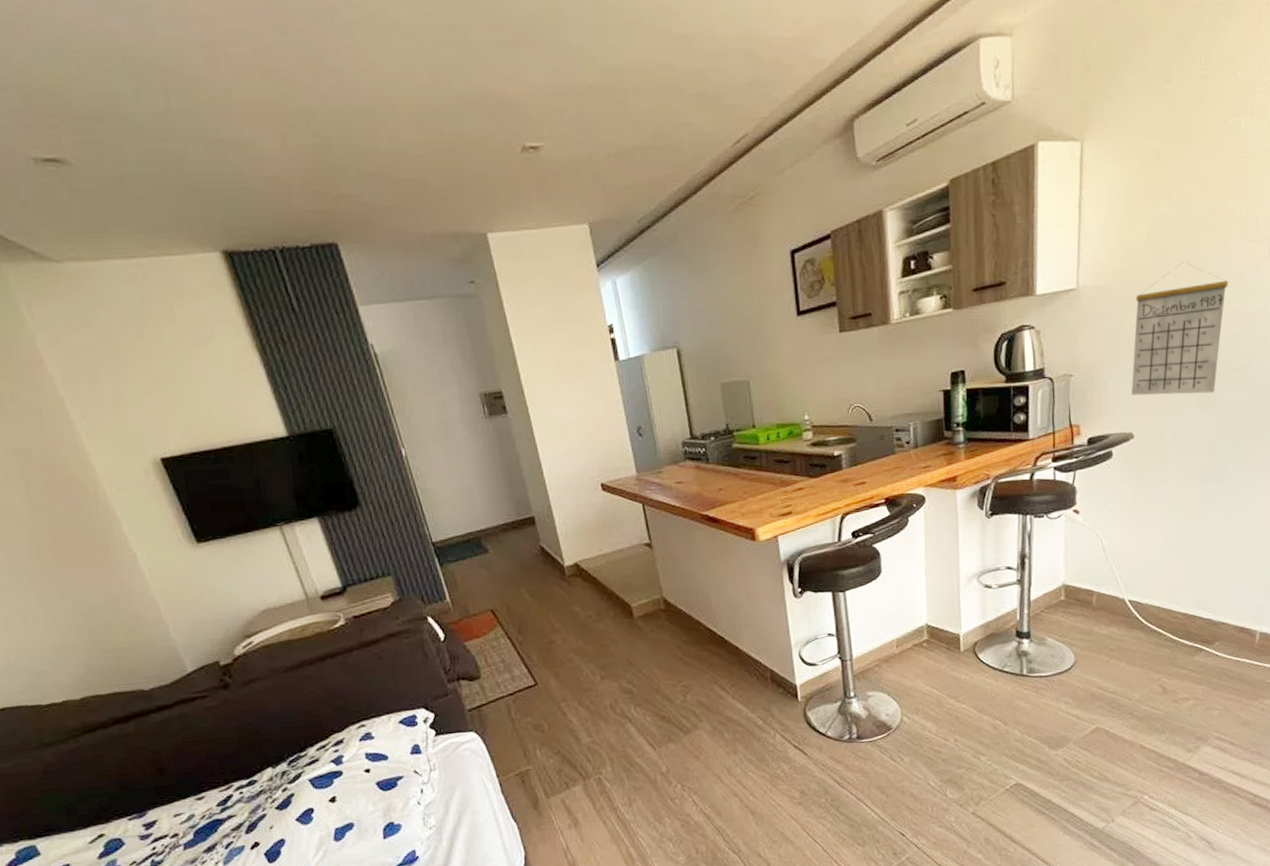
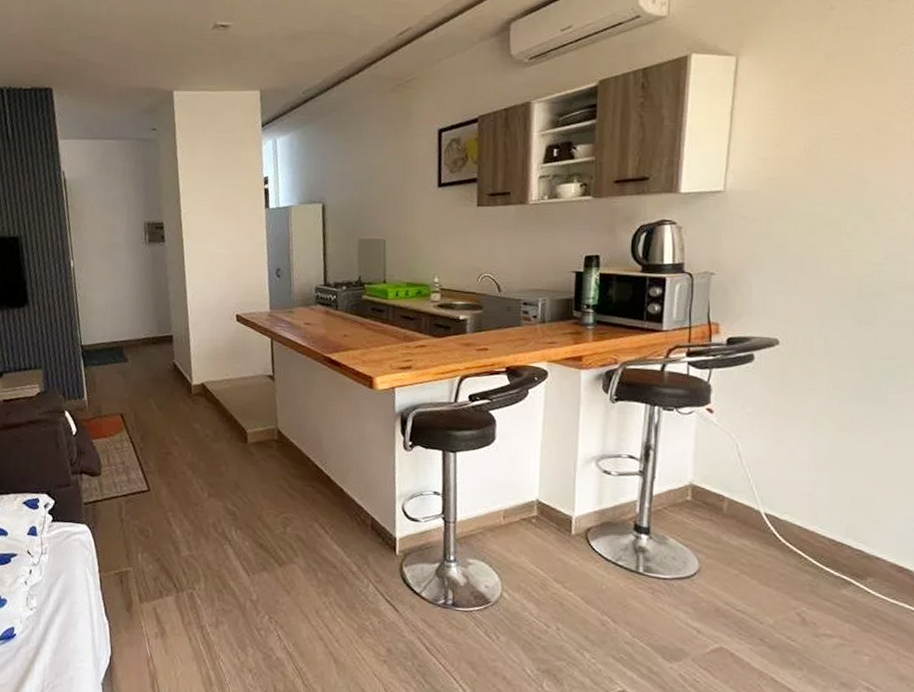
calendar: present [1131,262,1229,396] -> none [779,177,894,310]

